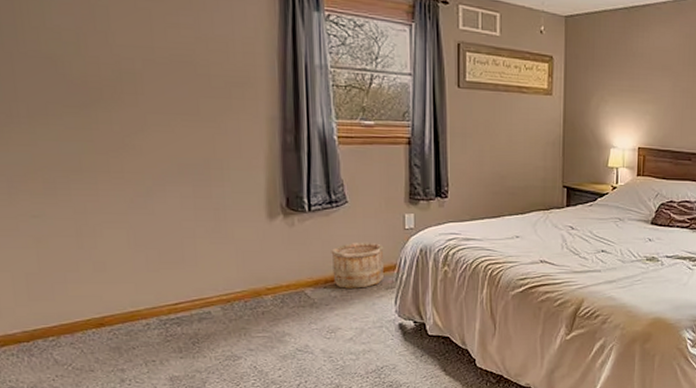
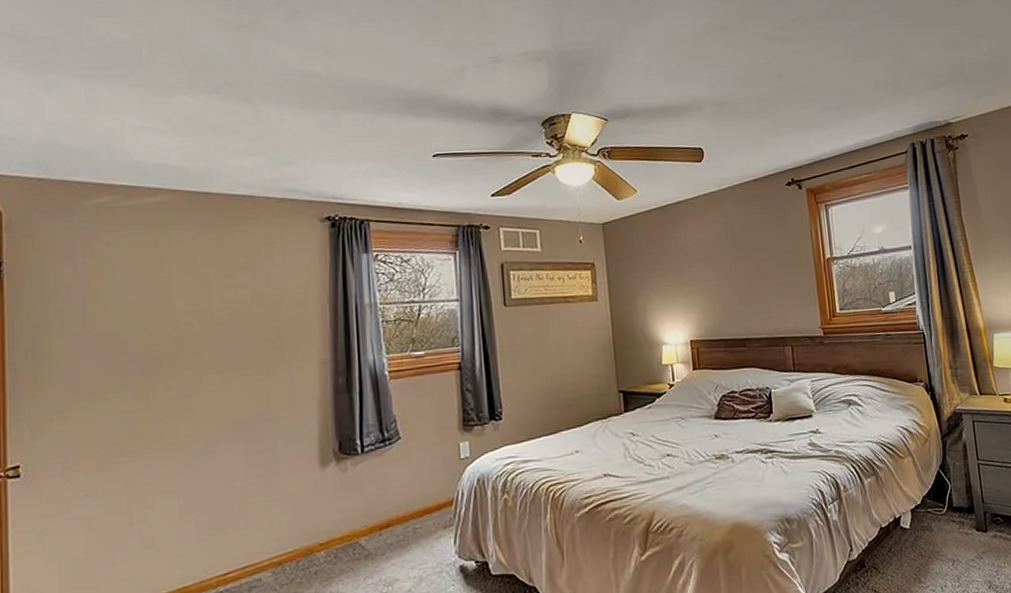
wooden bucket: present [331,242,385,289] -> none [385,478,441,533]

